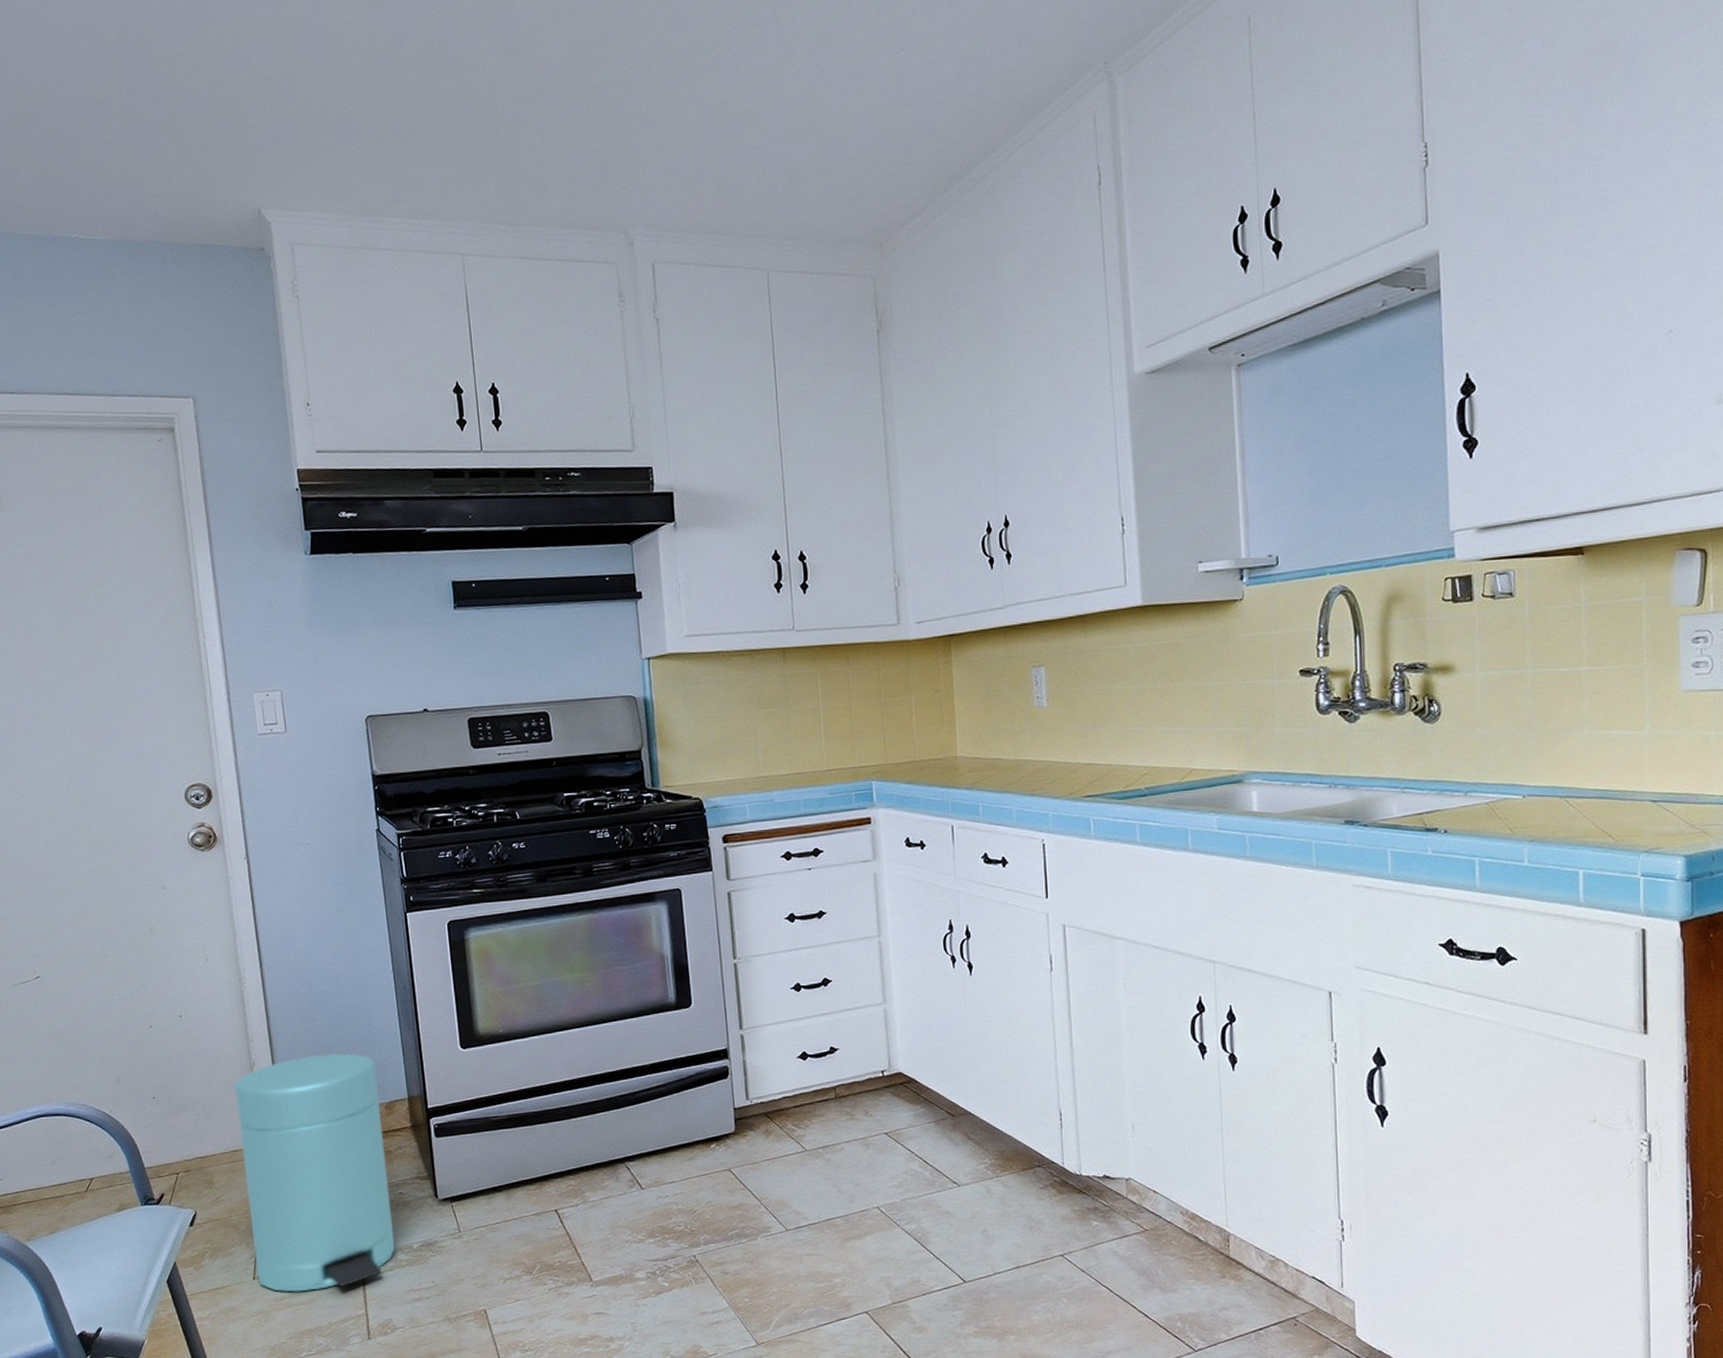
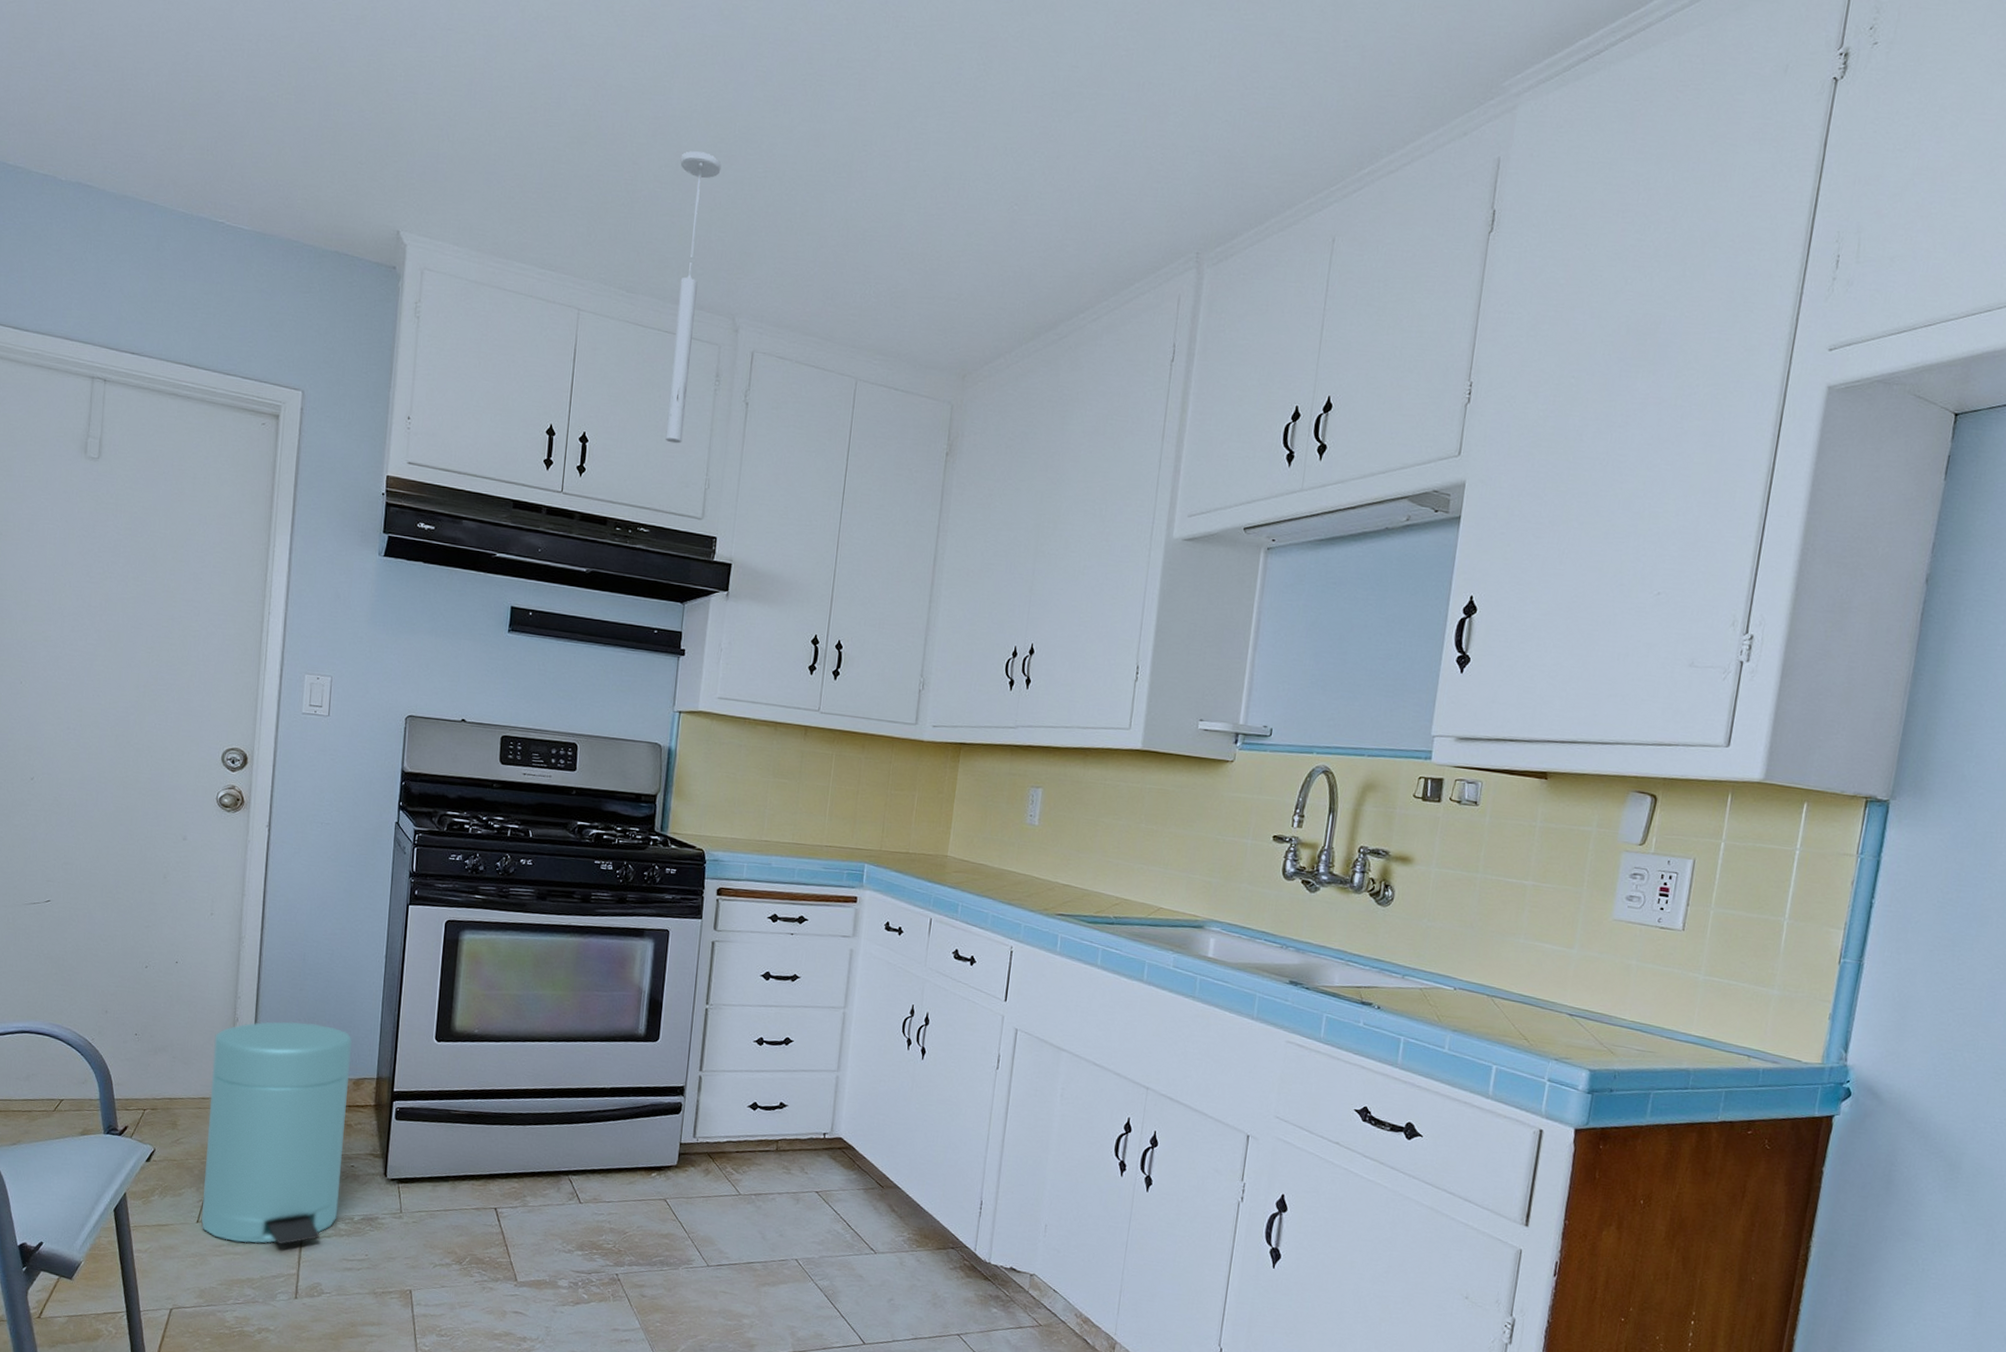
ceiling light: none [538,61,597,377] -> present [665,151,722,444]

